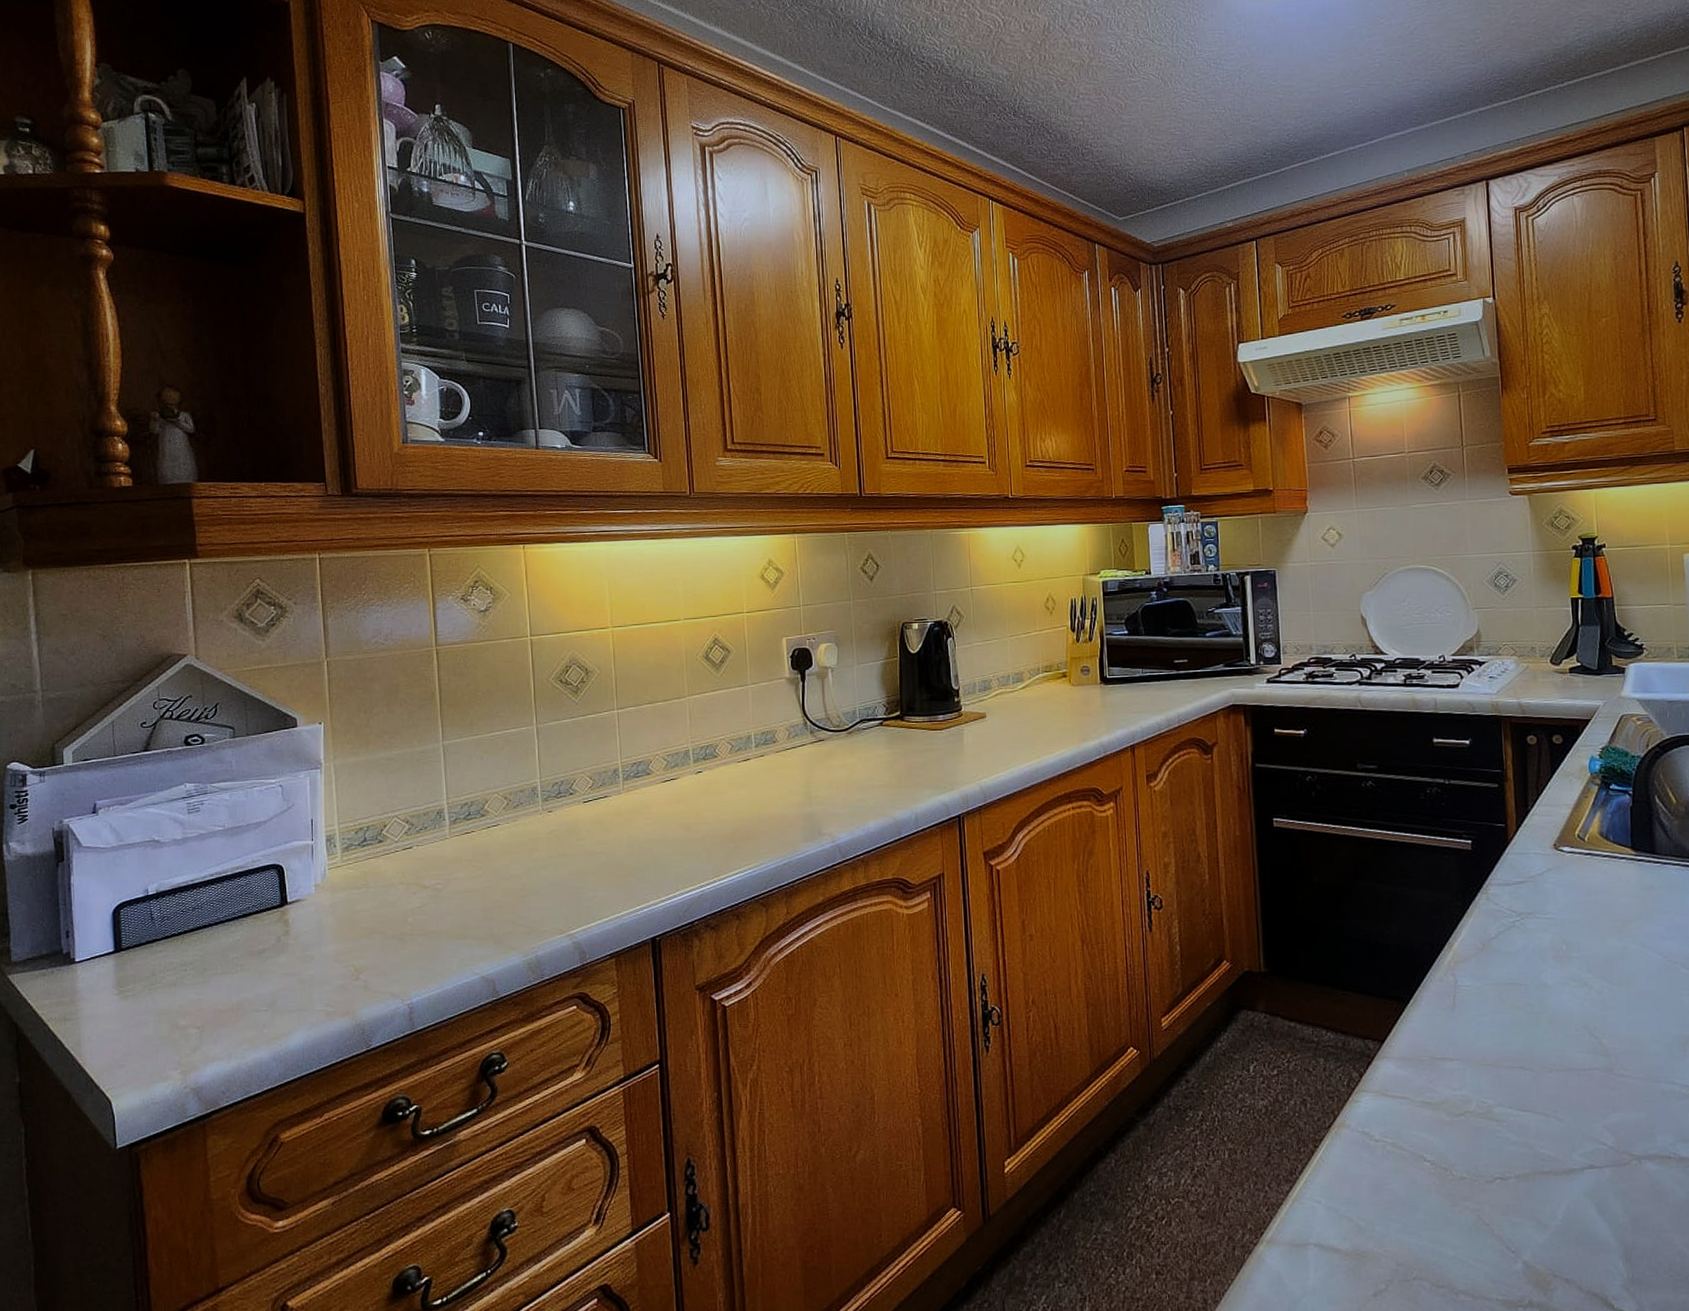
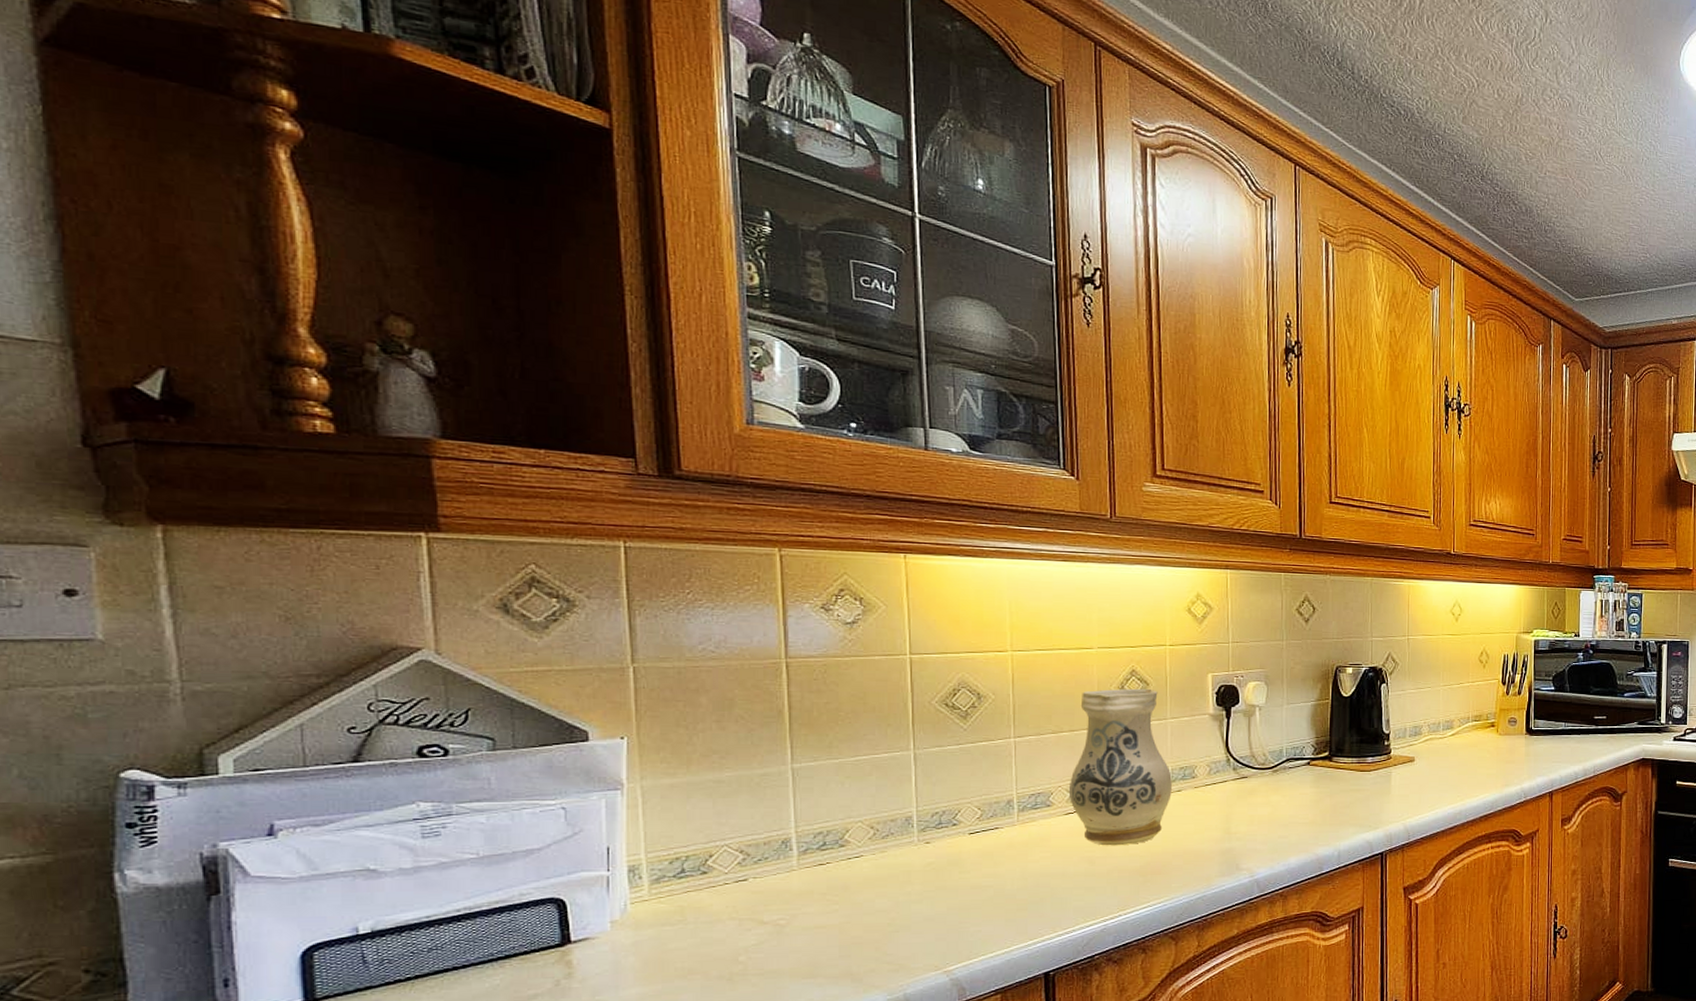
ceramic pitcher: none [665,656,755,813] -> present [1068,688,1172,846]

